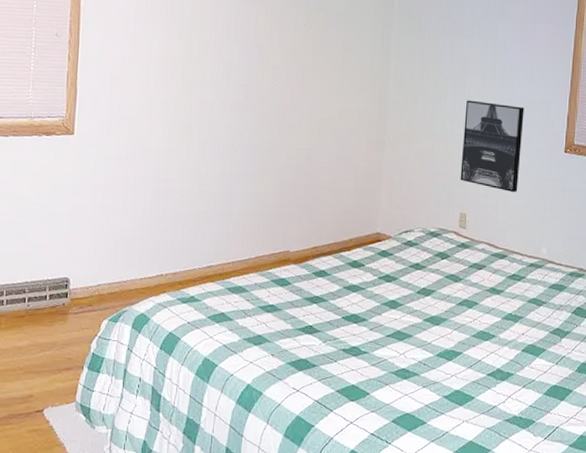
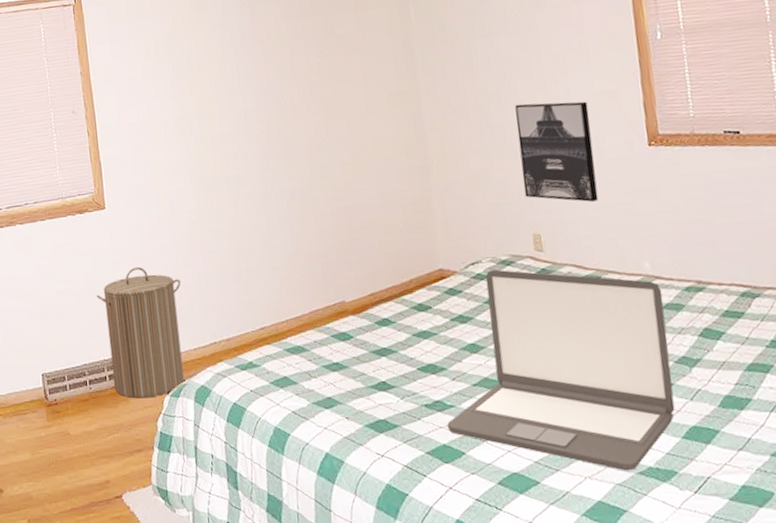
laundry hamper: none [50,194,139,320] -> present [96,266,184,399]
laptop: none [358,239,552,418] -> present [447,269,675,471]

